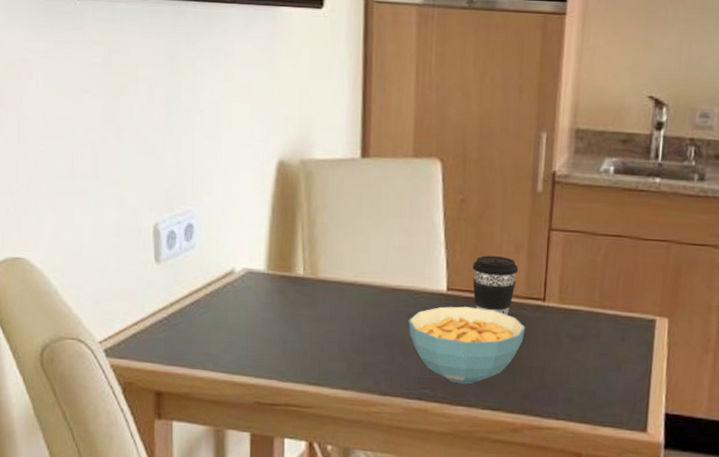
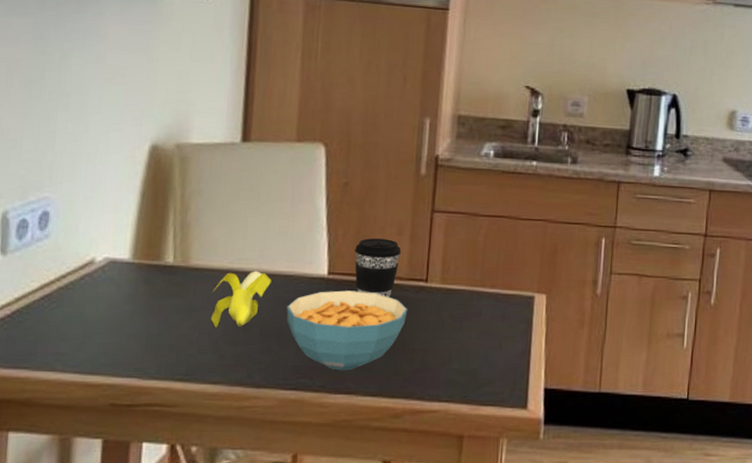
banana: none [339,284,393,338] -> present [210,271,271,328]

